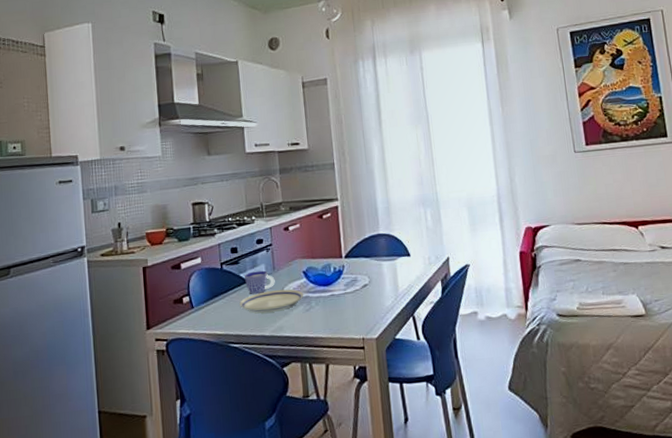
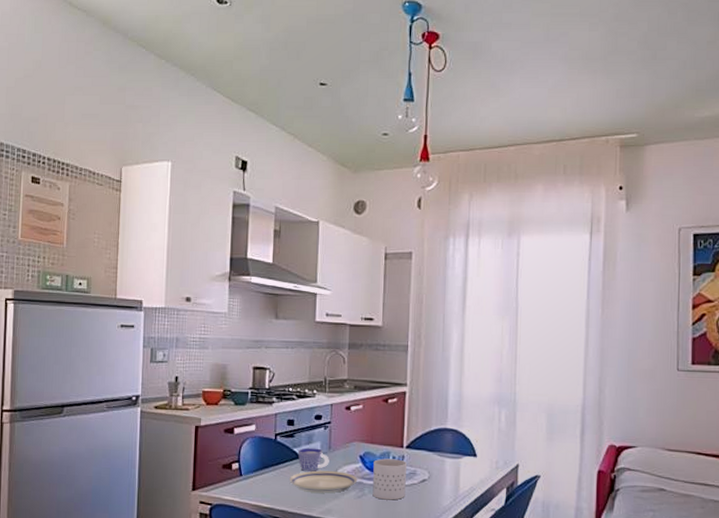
mug: none [316,269,350,310] -> present [372,458,408,500]

